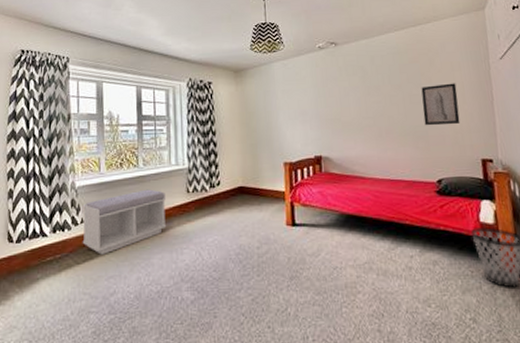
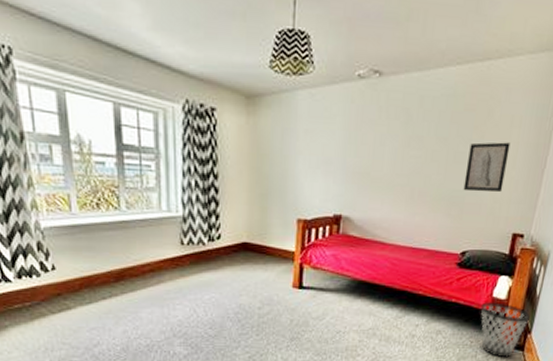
bench: present [82,189,167,255] -> none [51,237,157,305]

